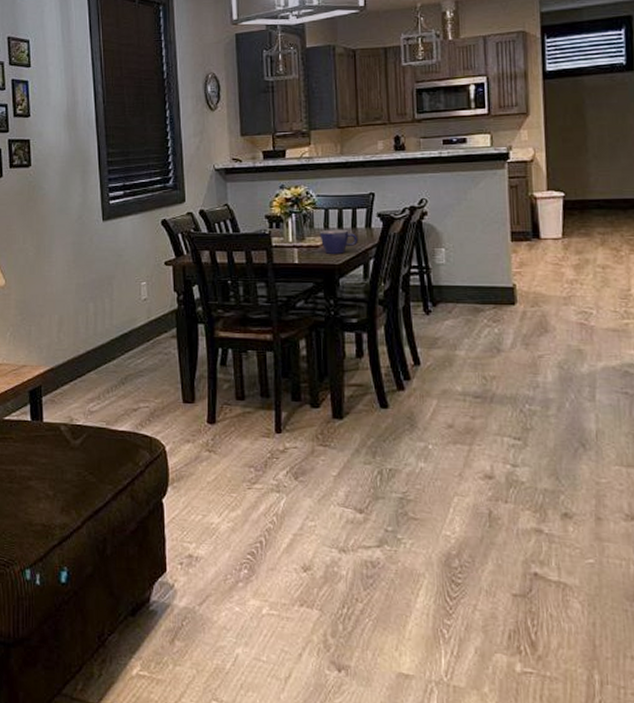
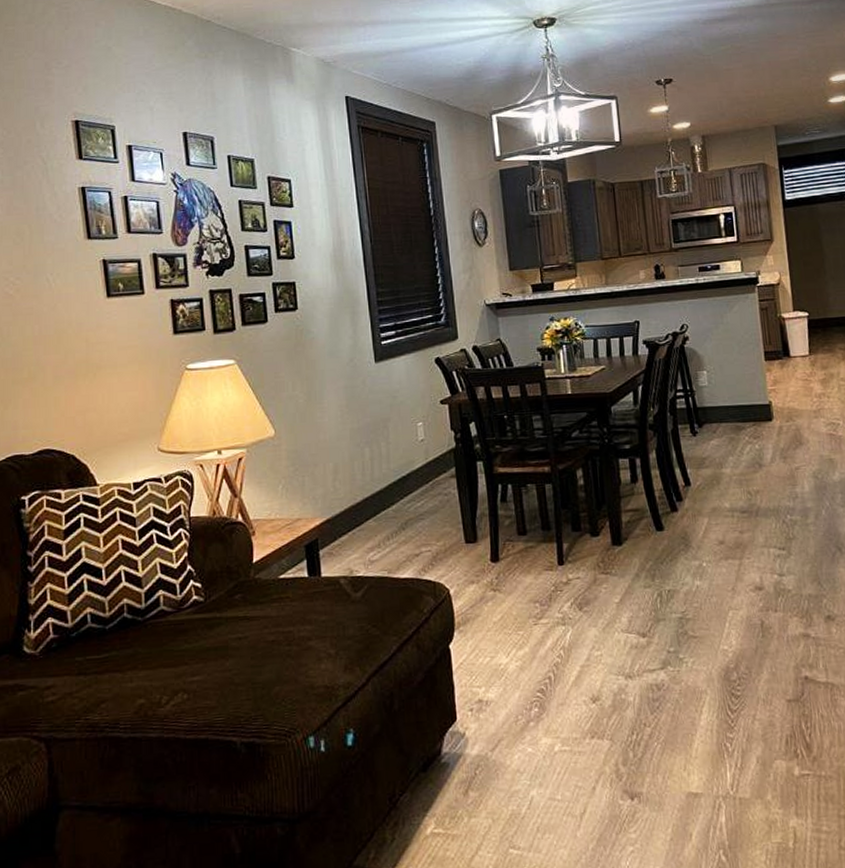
cup: present [319,229,359,254] -> none [590,357,627,383]

